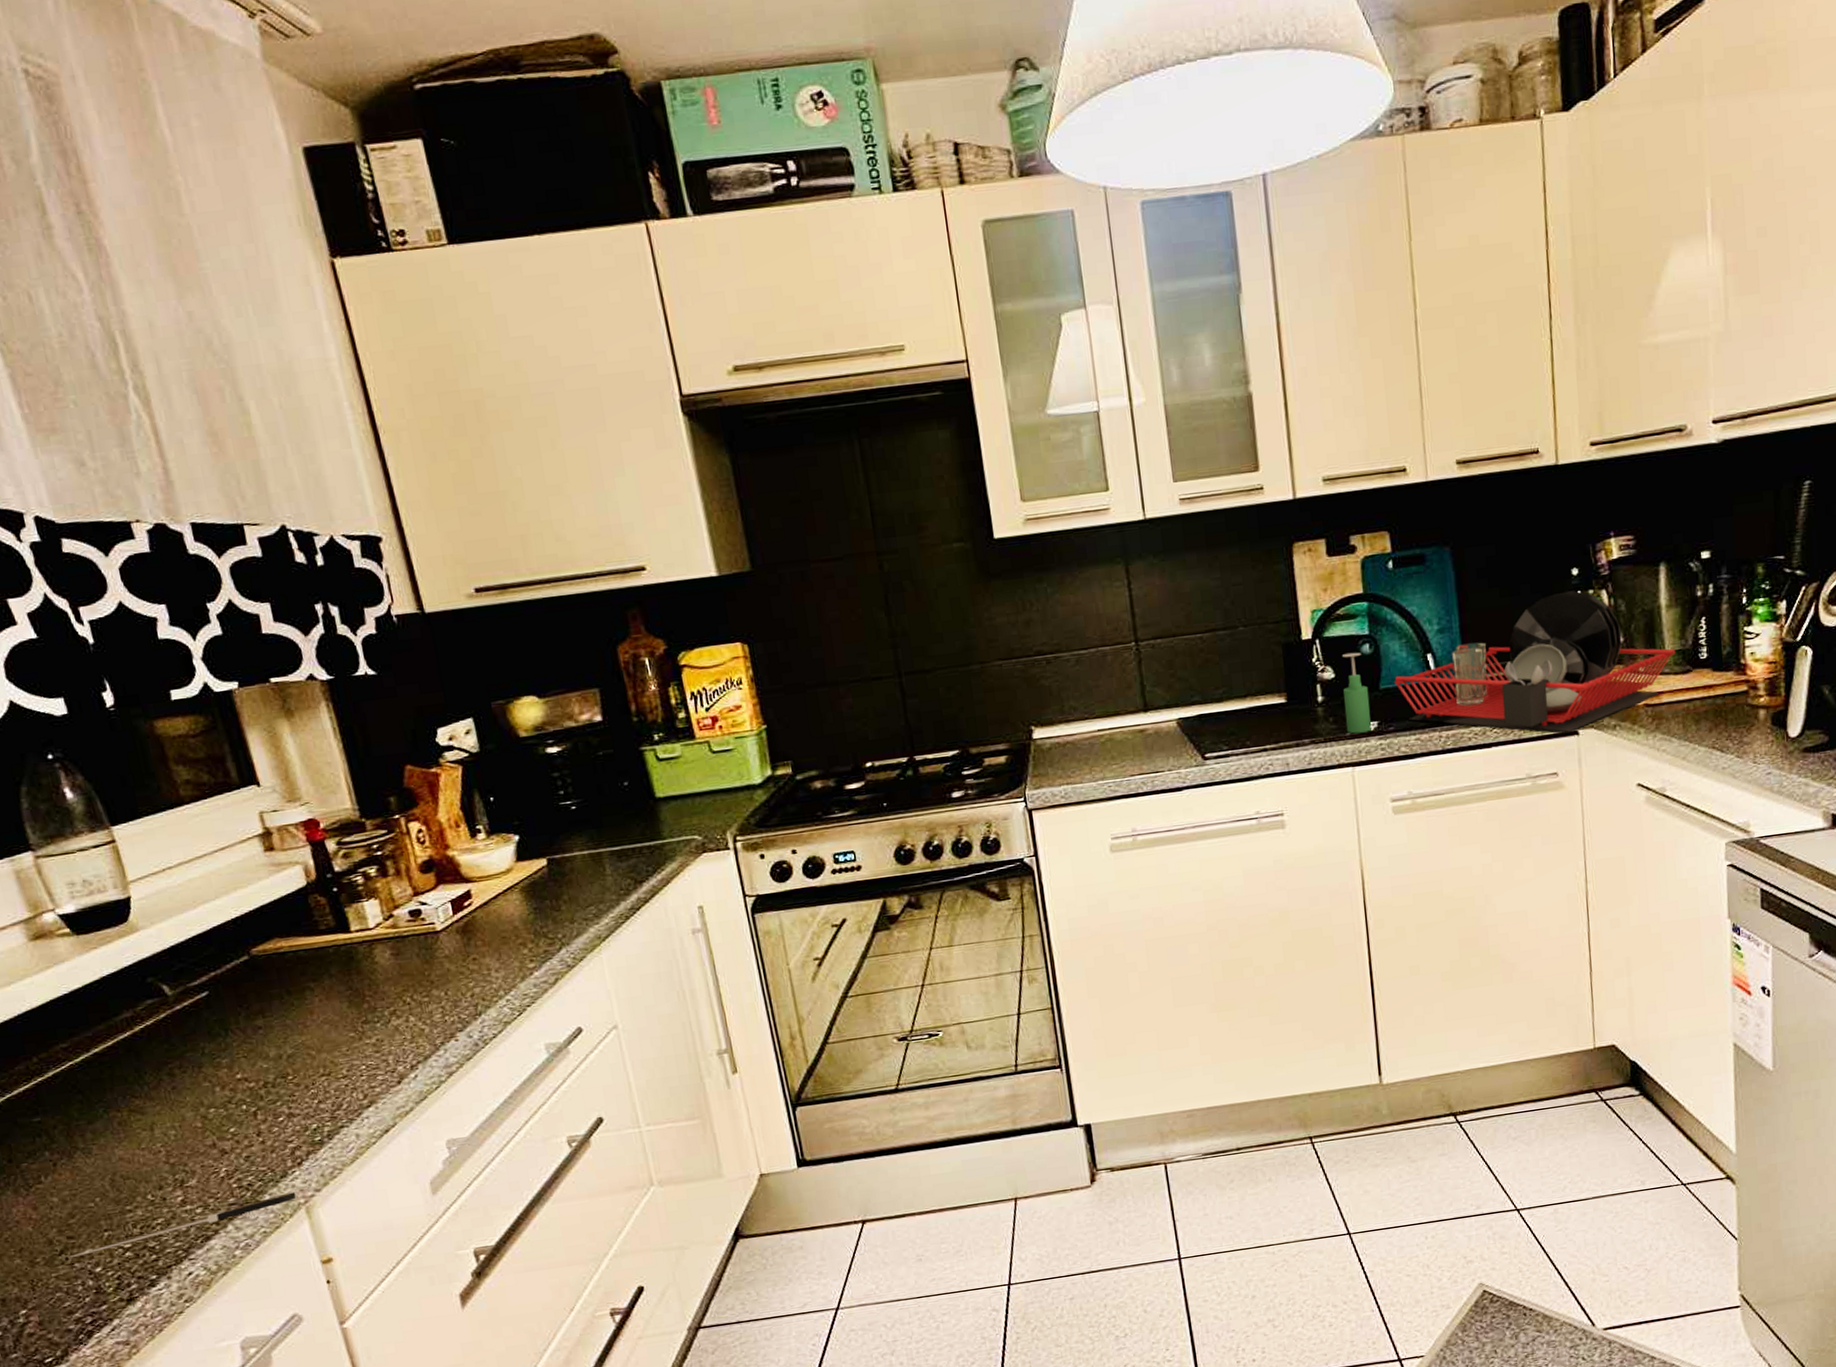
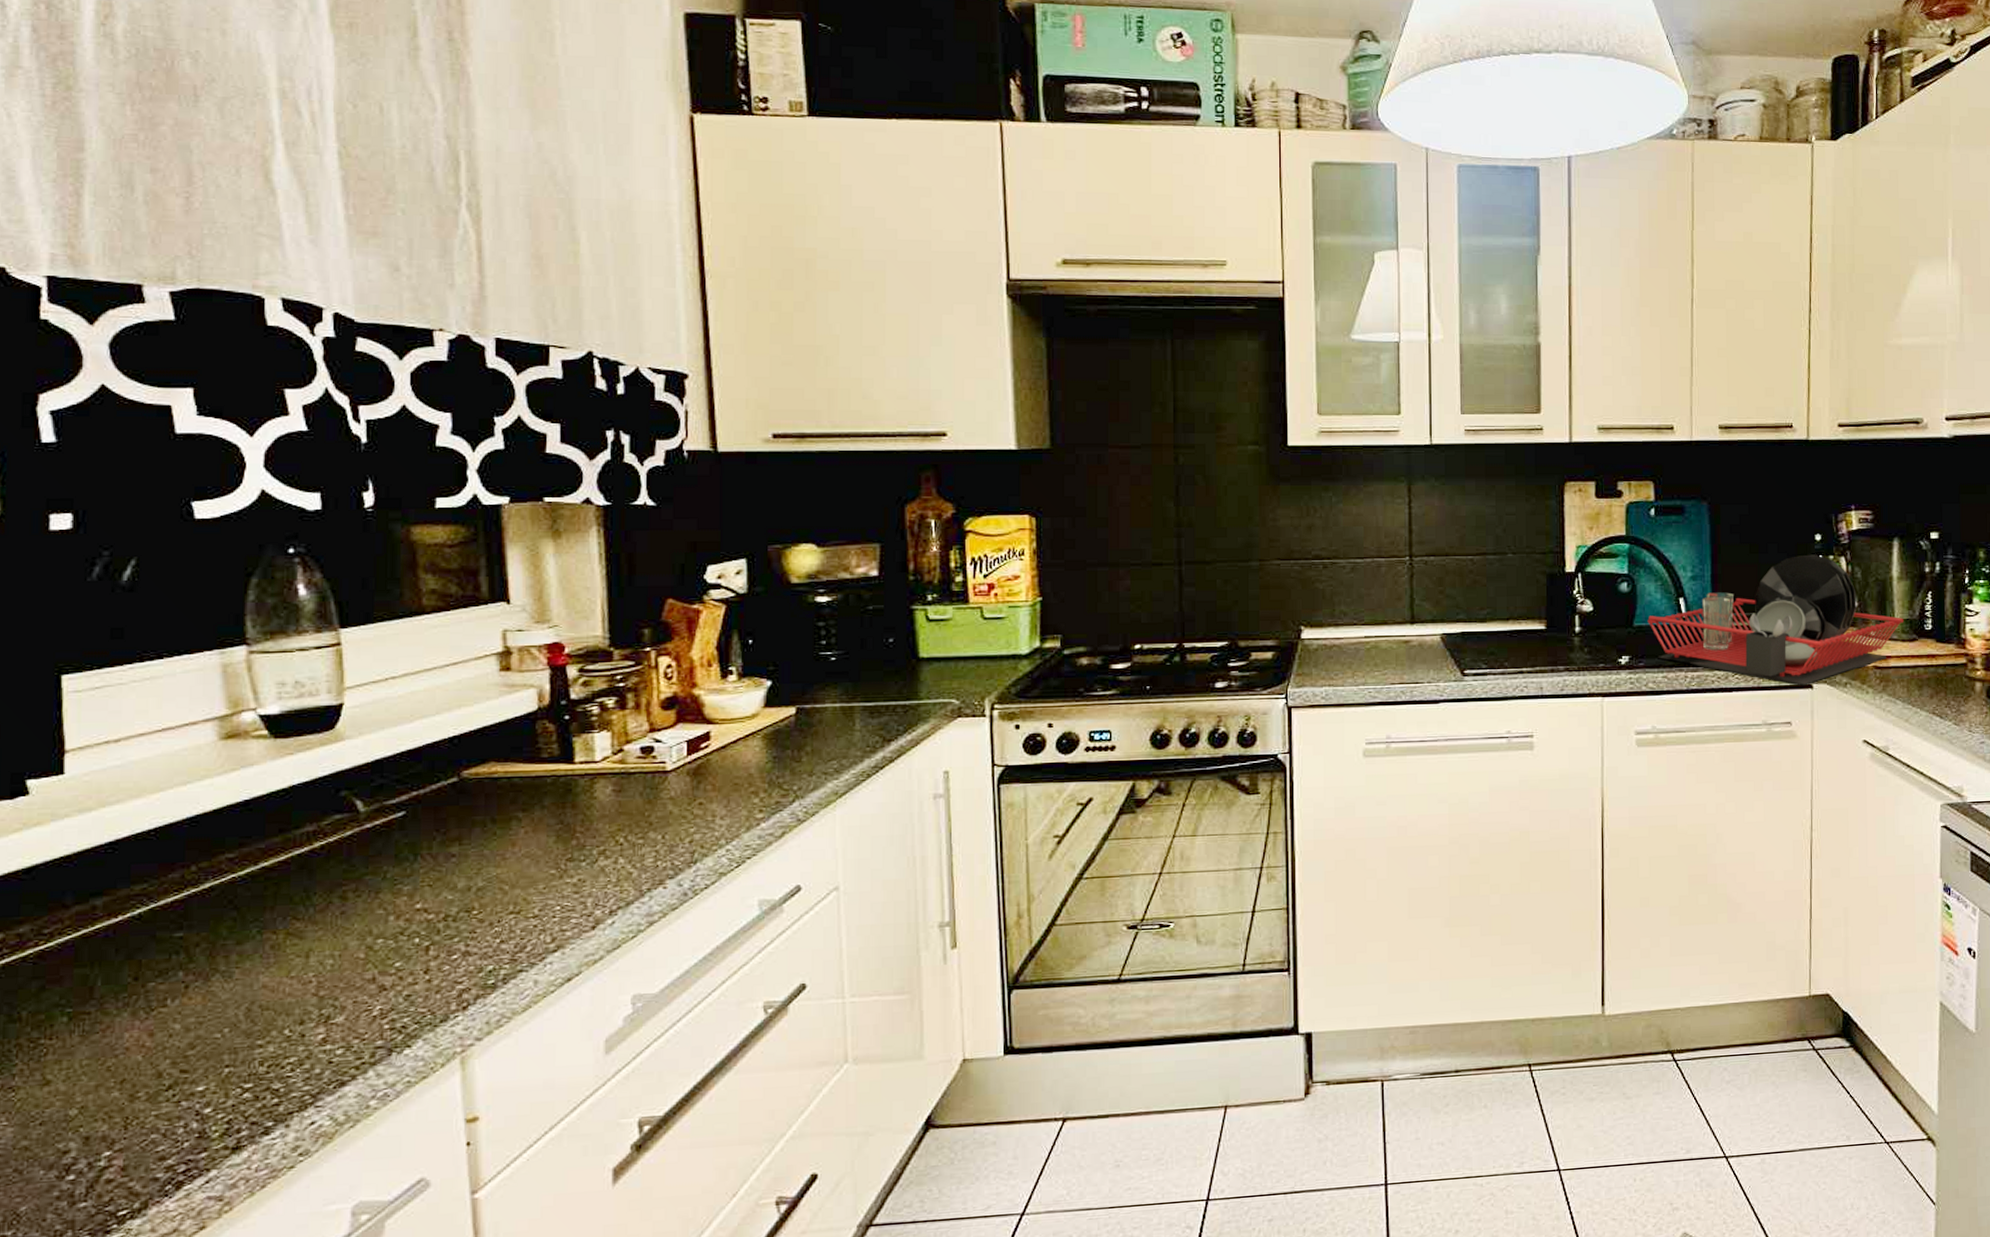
kitchen knife: present [68,1192,297,1259] -> none [176,1039,453,1095]
soap dispenser: present [1341,652,1371,735] -> none [1599,589,1623,667]

